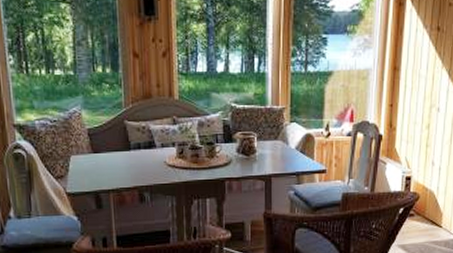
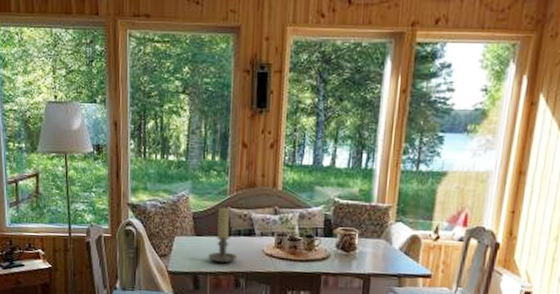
candle holder: none [107,120,140,179] -> present [207,207,238,264]

